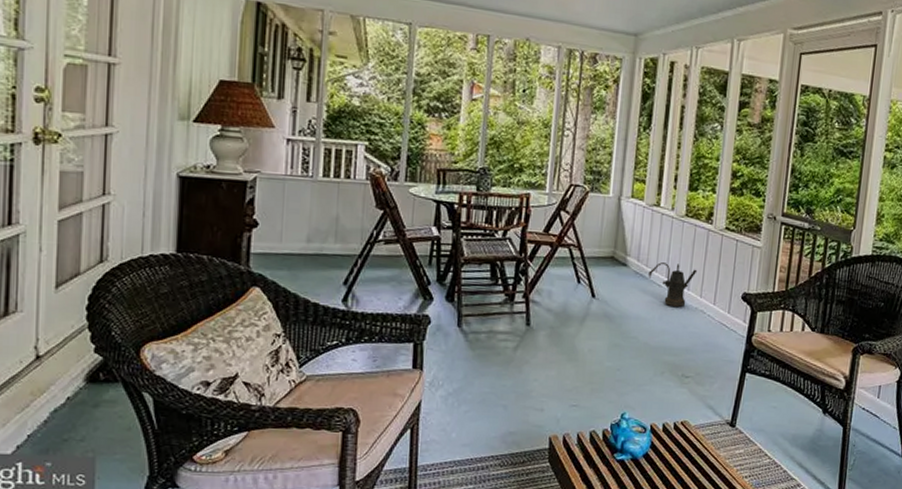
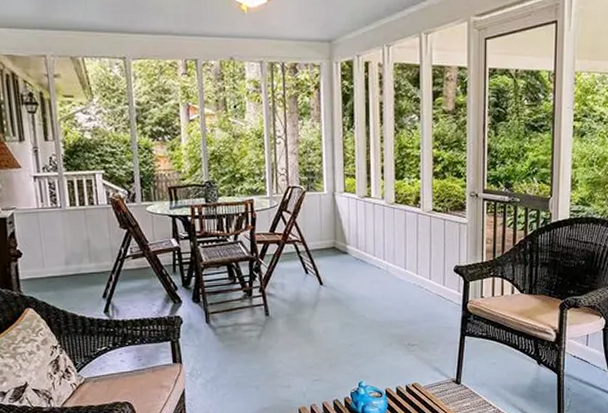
watering can: present [648,262,698,308] -> none [368,247,412,286]

